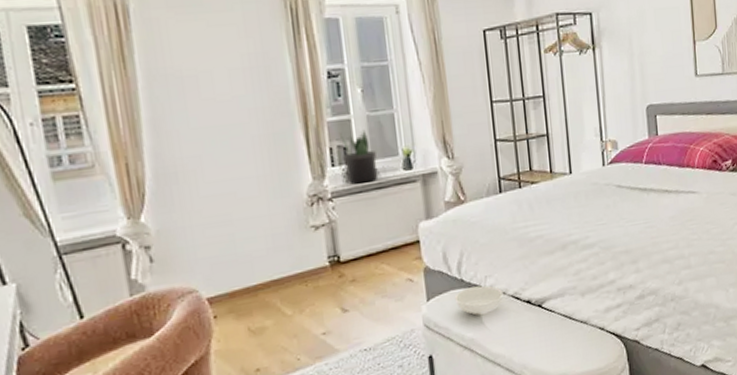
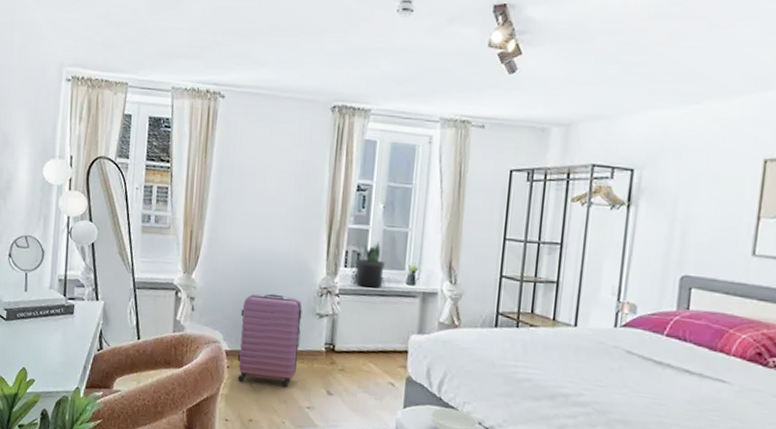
suitcase: none [216,214,301,330] -> present [237,293,303,388]

